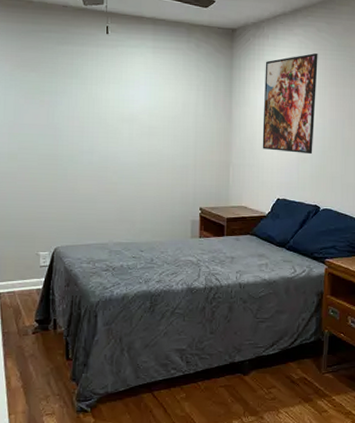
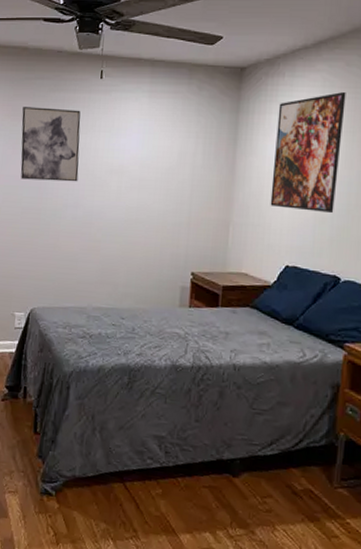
wall art: none [32,58,92,130] -> present [20,107,81,182]

